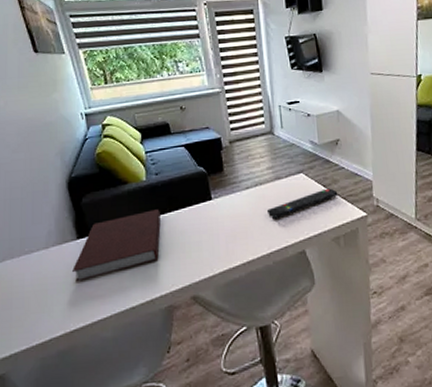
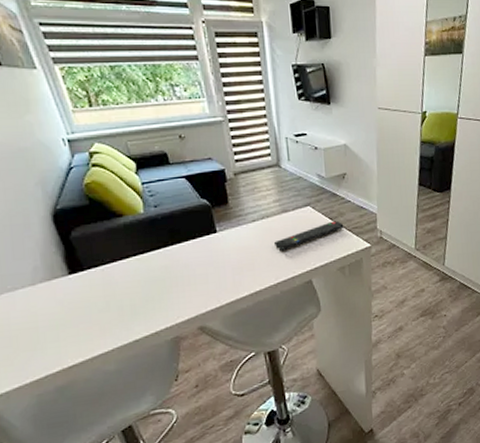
notebook: present [72,209,161,282] -> none [66,242,163,318]

